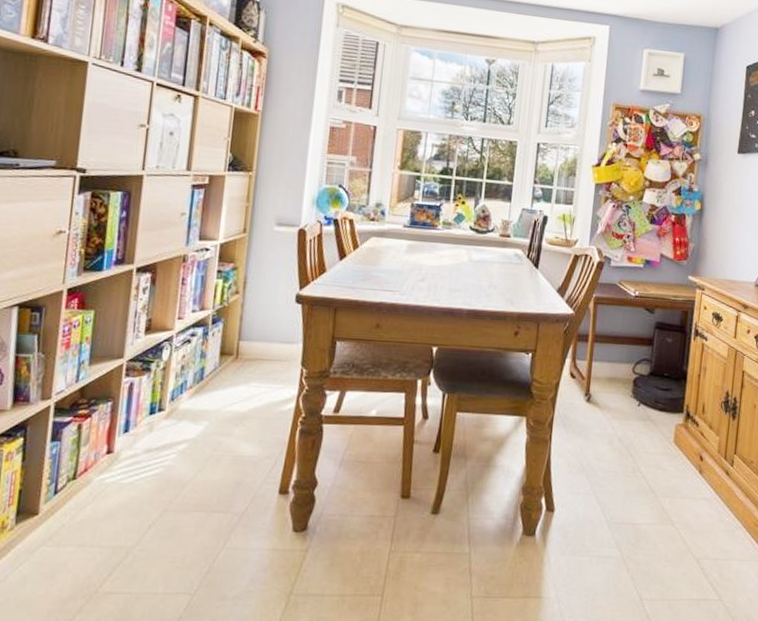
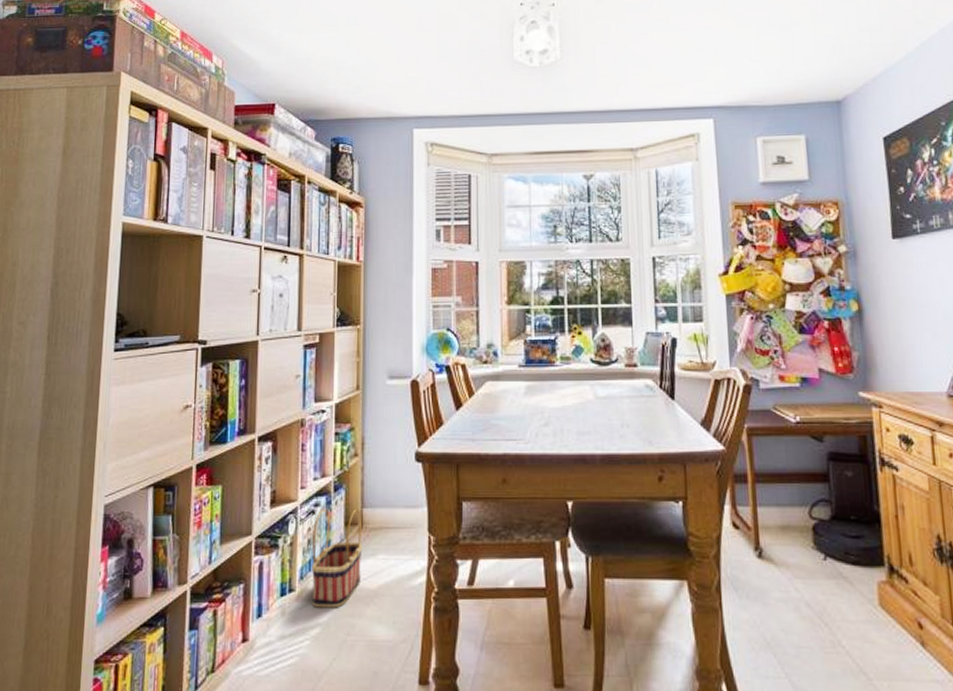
basket: none [182,338,238,427] -> present [312,508,363,608]

